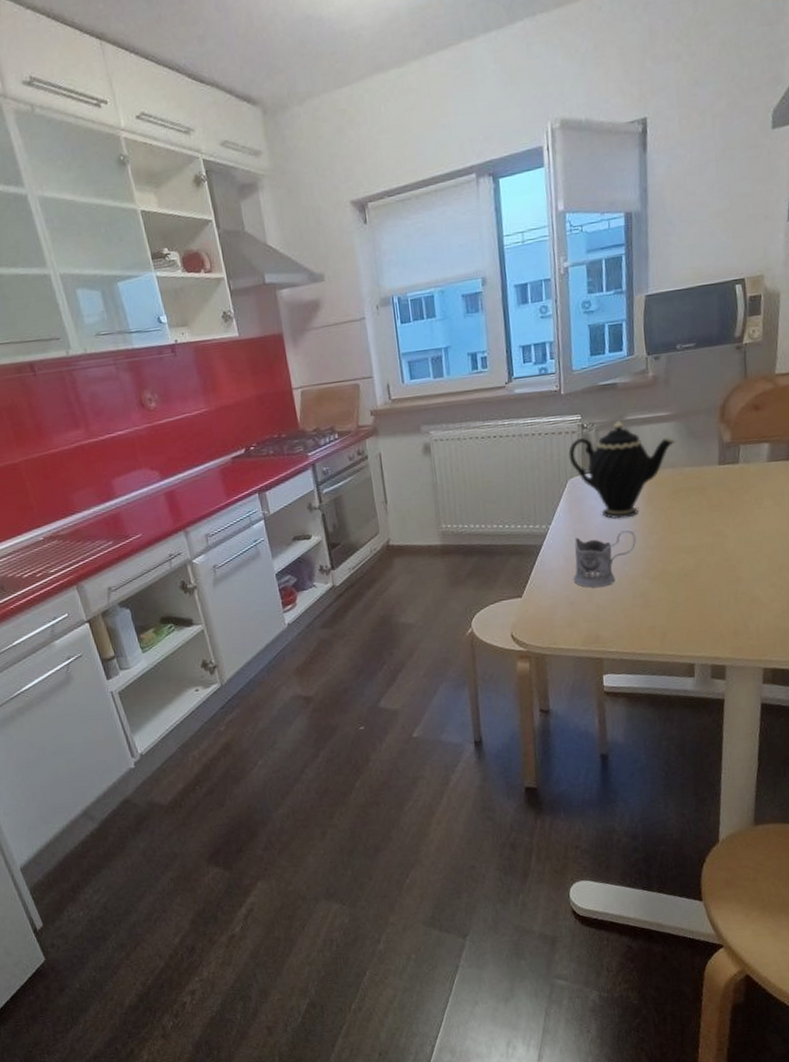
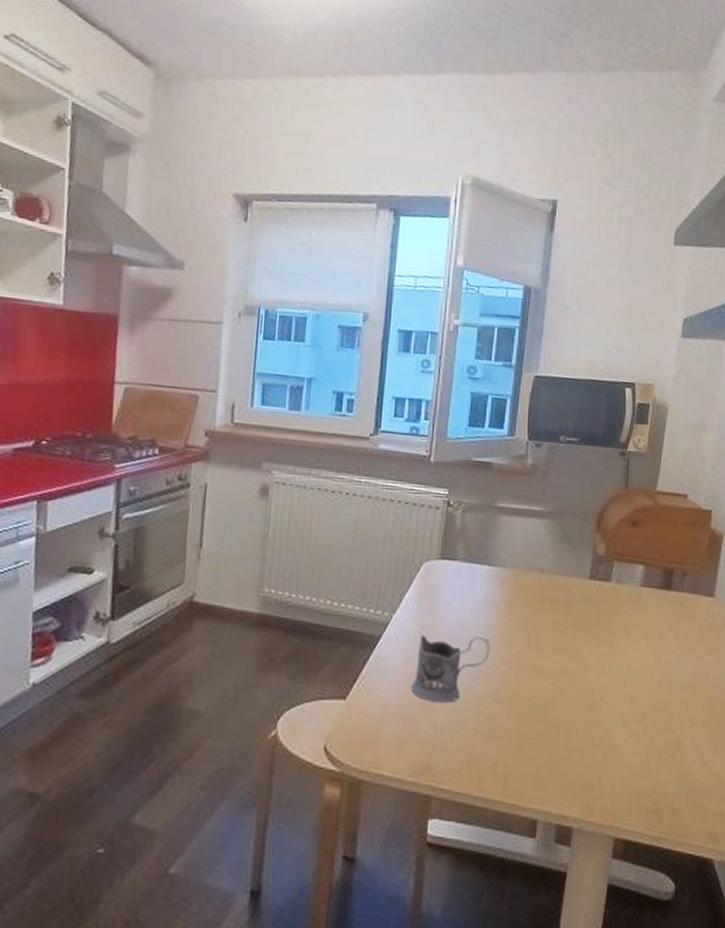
teapot: present [568,420,678,520] -> none [428,505,549,622]

